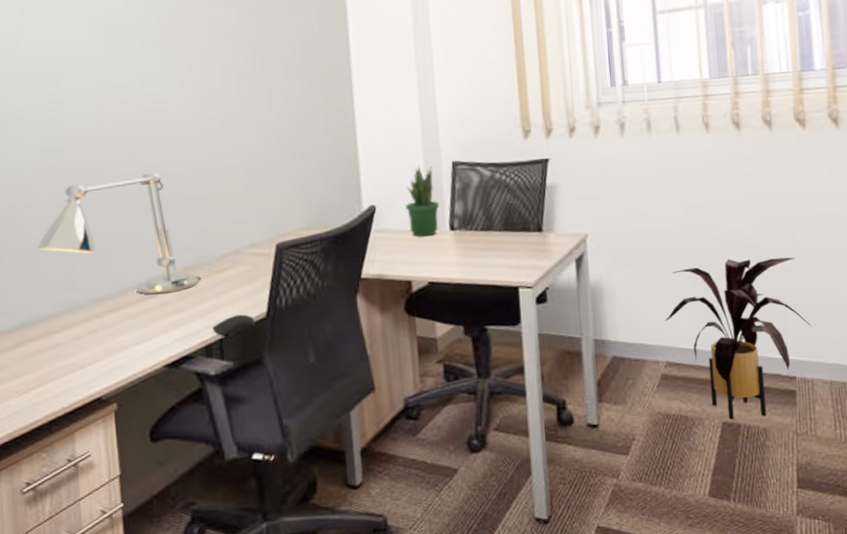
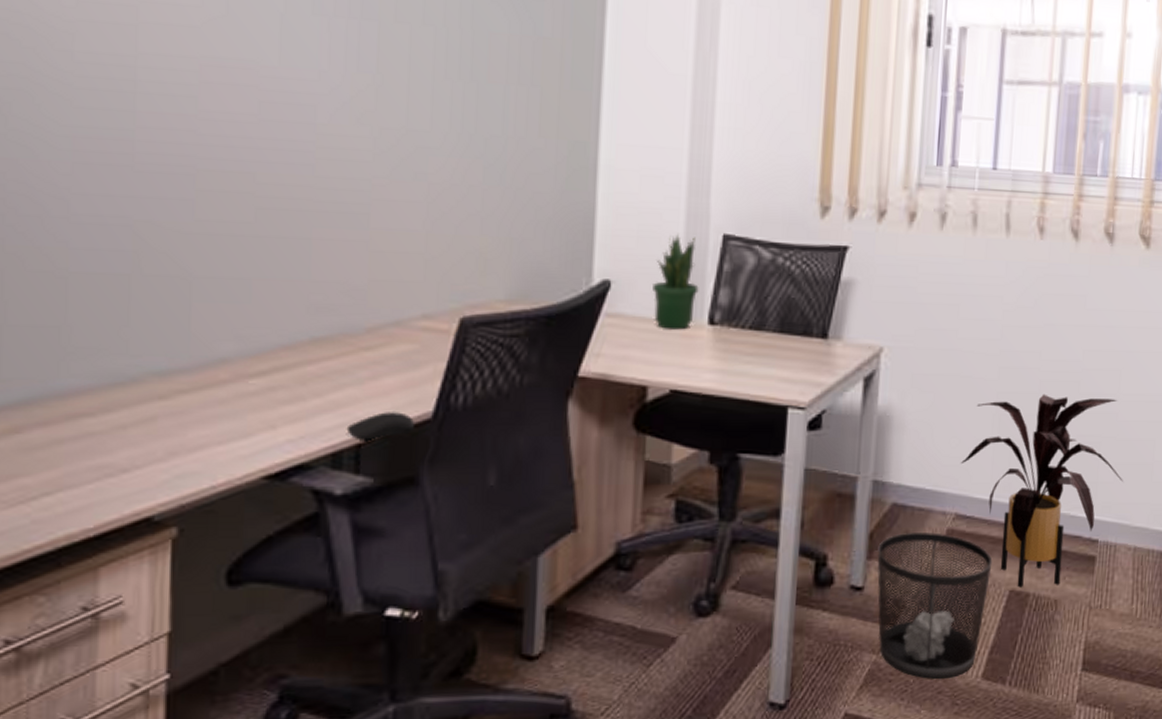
desk lamp: present [37,172,201,294] -> none [68,194,338,372]
waste bin: none [606,378,704,498] -> present [877,532,993,680]

